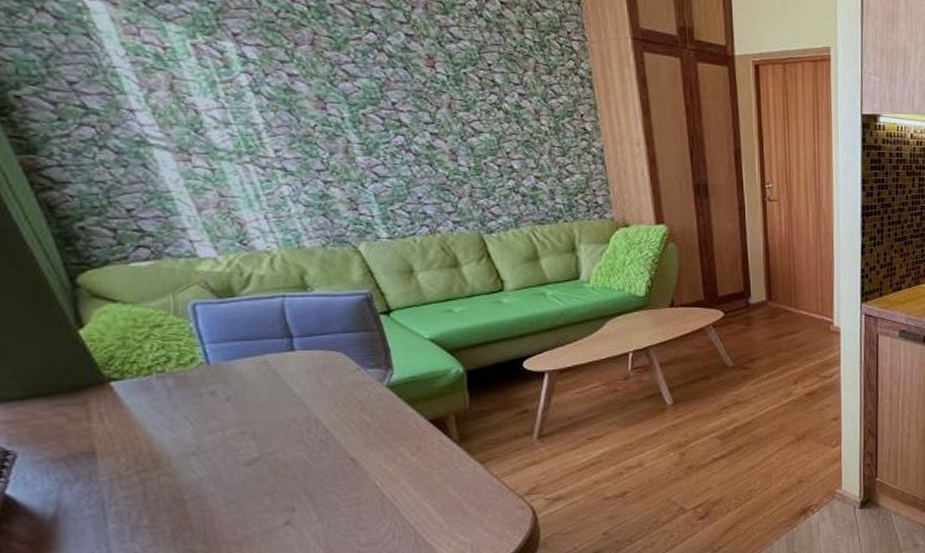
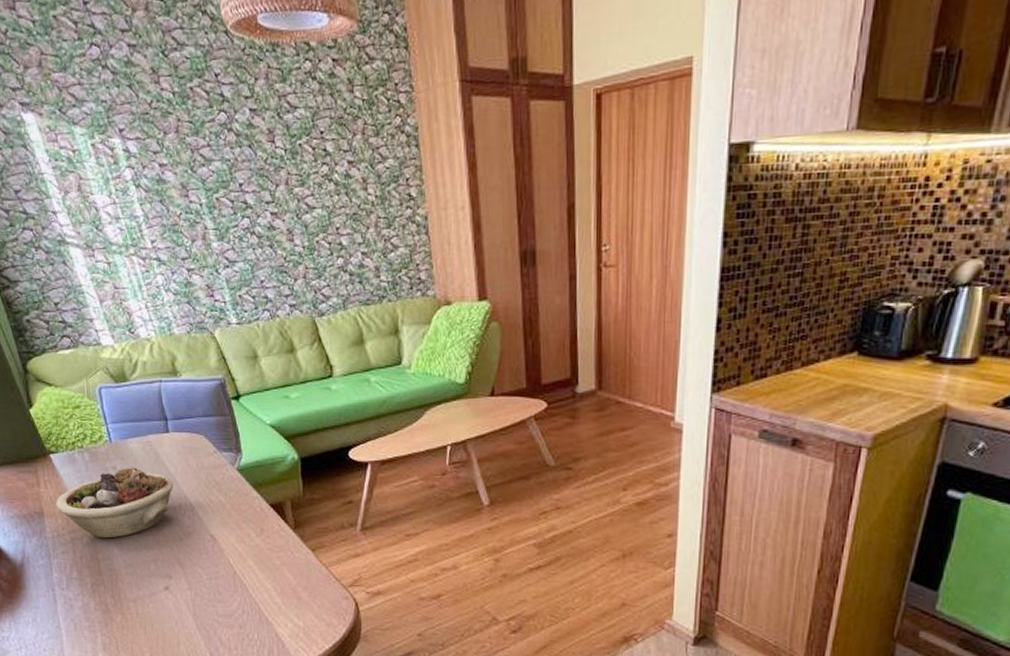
succulent planter: none [118,390,301,475] -> present [56,467,174,539]

